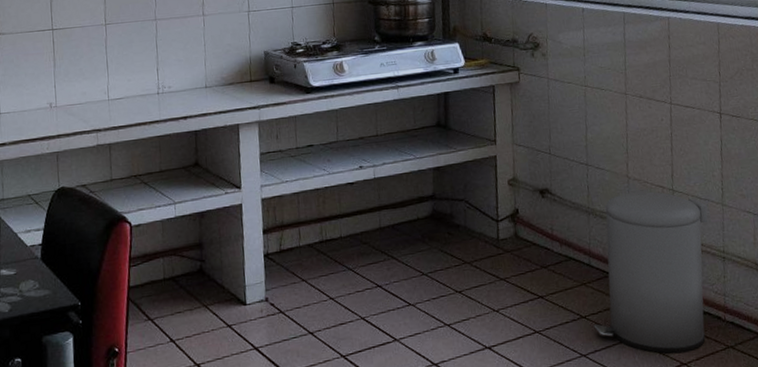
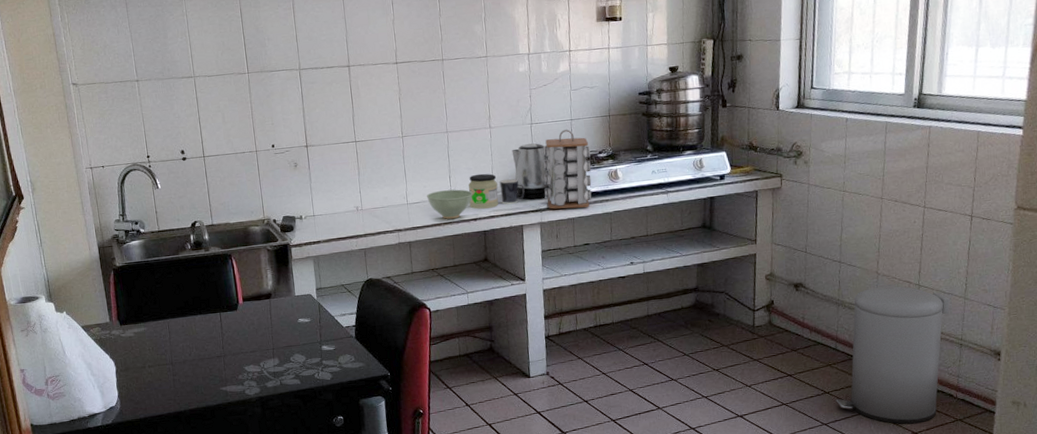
bowl: none [131,83,183,118] -> present [427,189,473,220]
jar: none [178,65,212,107] -> present [469,173,499,210]
mug: none [213,72,241,101] -> present [499,179,525,205]
kettle: none [227,32,269,95] -> present [512,143,550,200]
spice rack: none [261,17,316,106] -> present [542,129,592,210]

